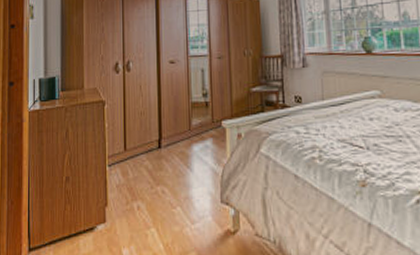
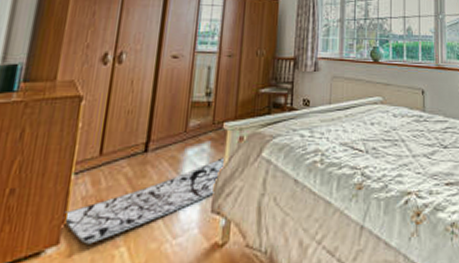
rug: none [105,153,229,224] -> present [63,157,227,244]

